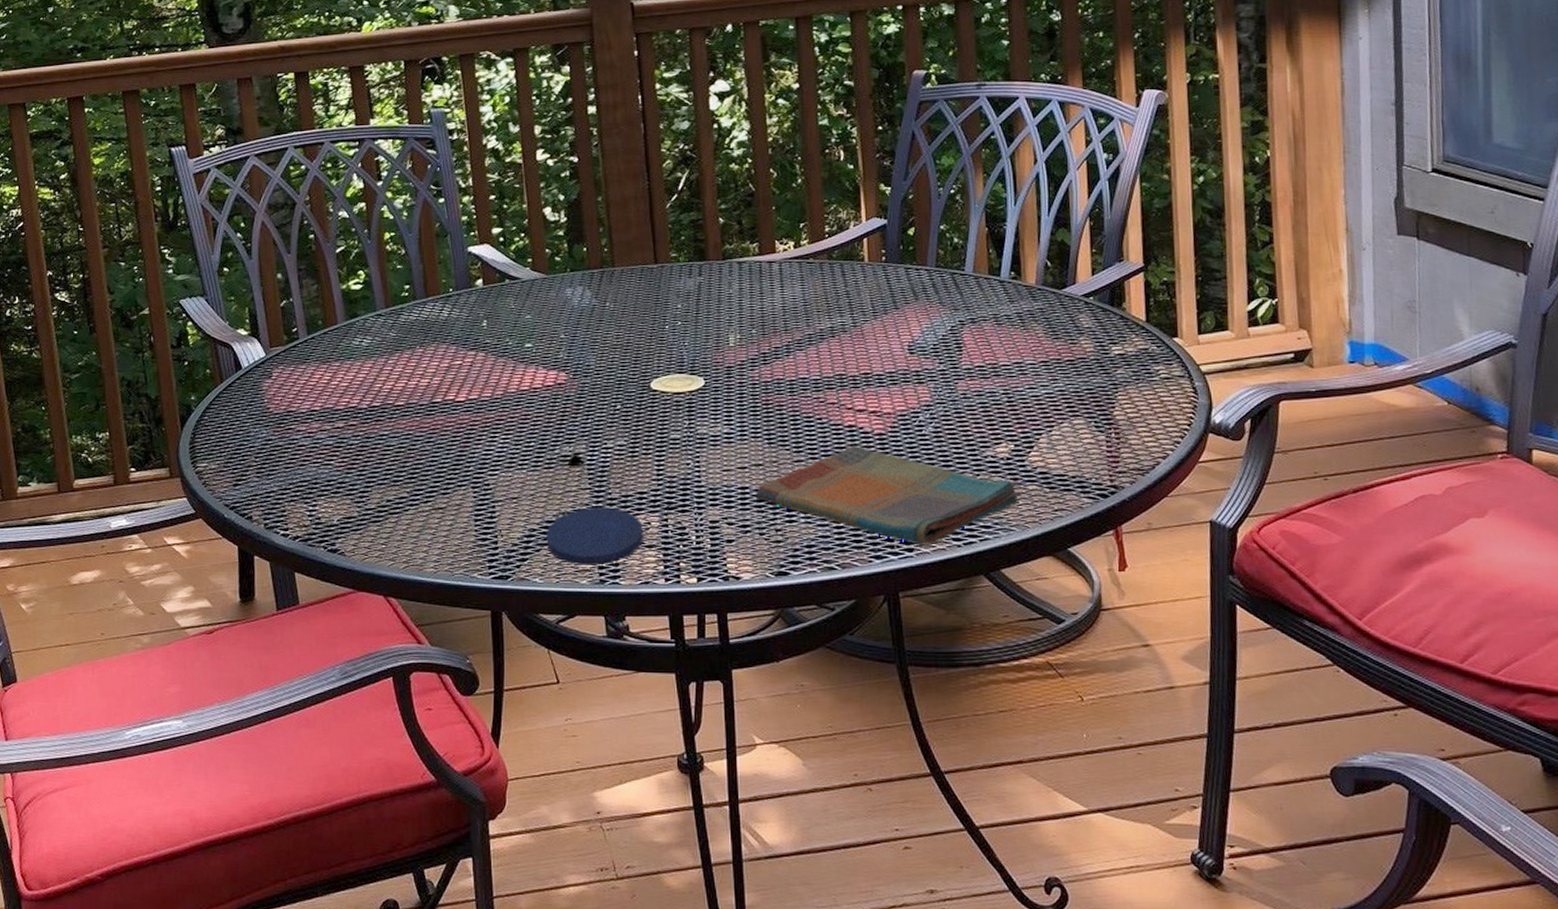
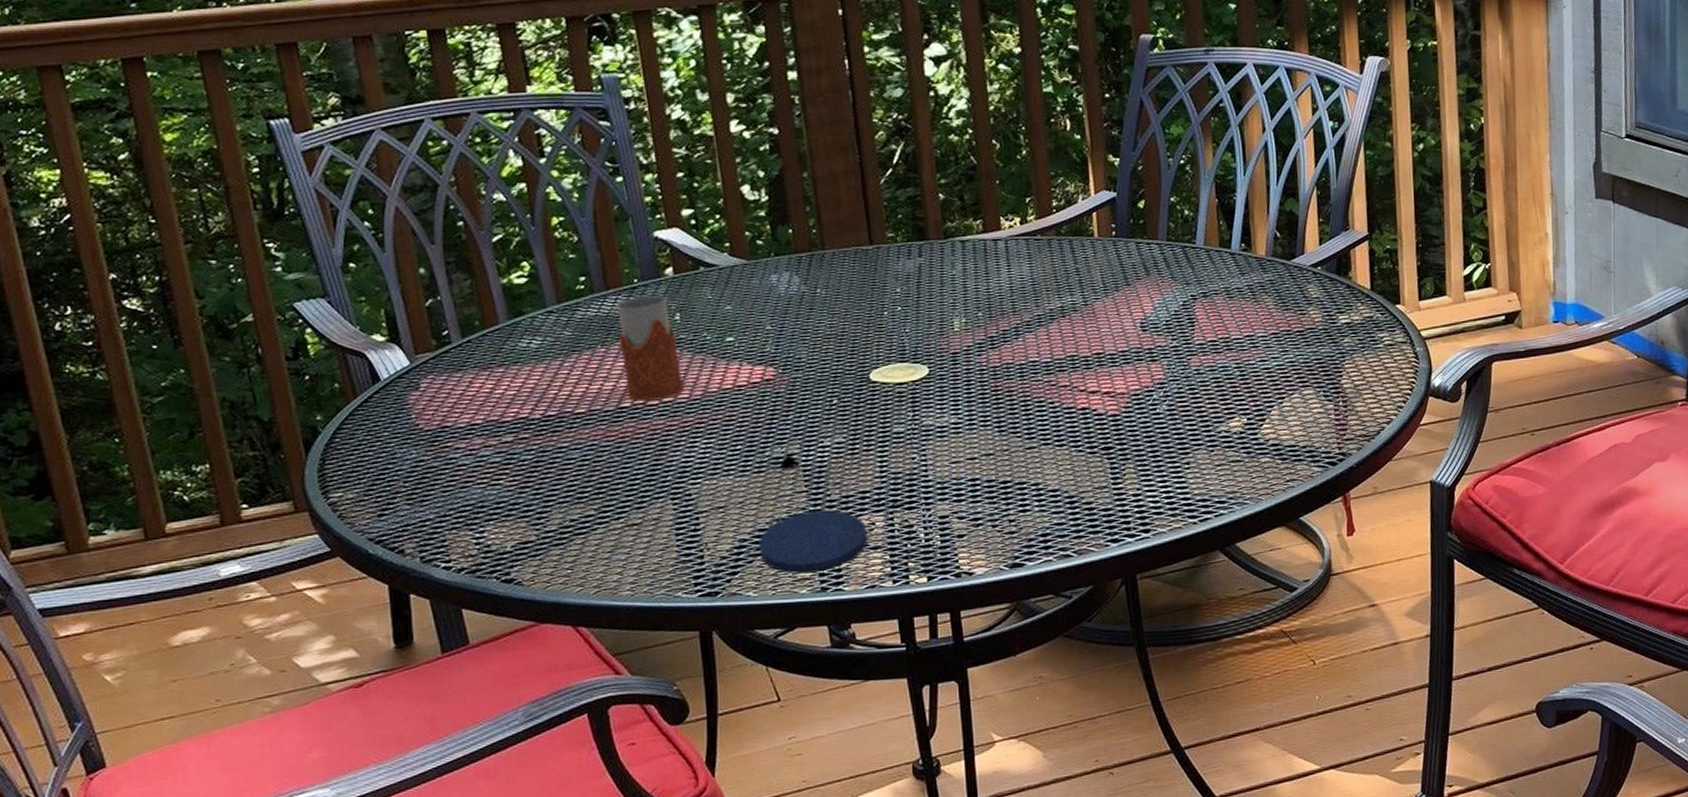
drinking glass: none [434,304,488,398] -> present [616,296,685,402]
dish towel: present [755,445,1022,546] -> none [986,428,1255,526]

